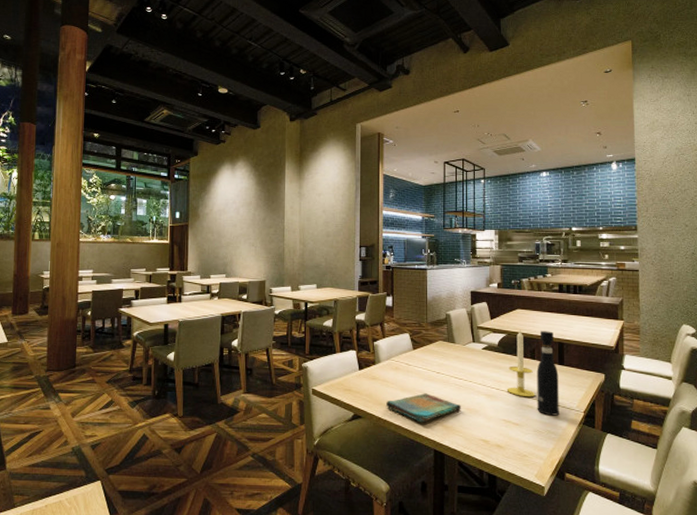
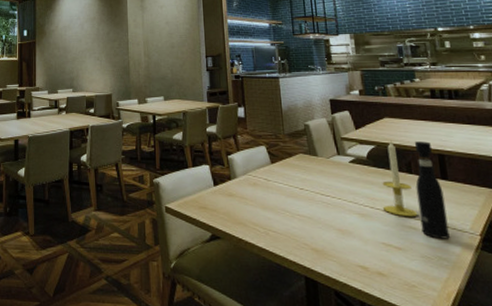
dish towel: present [385,393,461,423] -> none [245,212,332,245]

